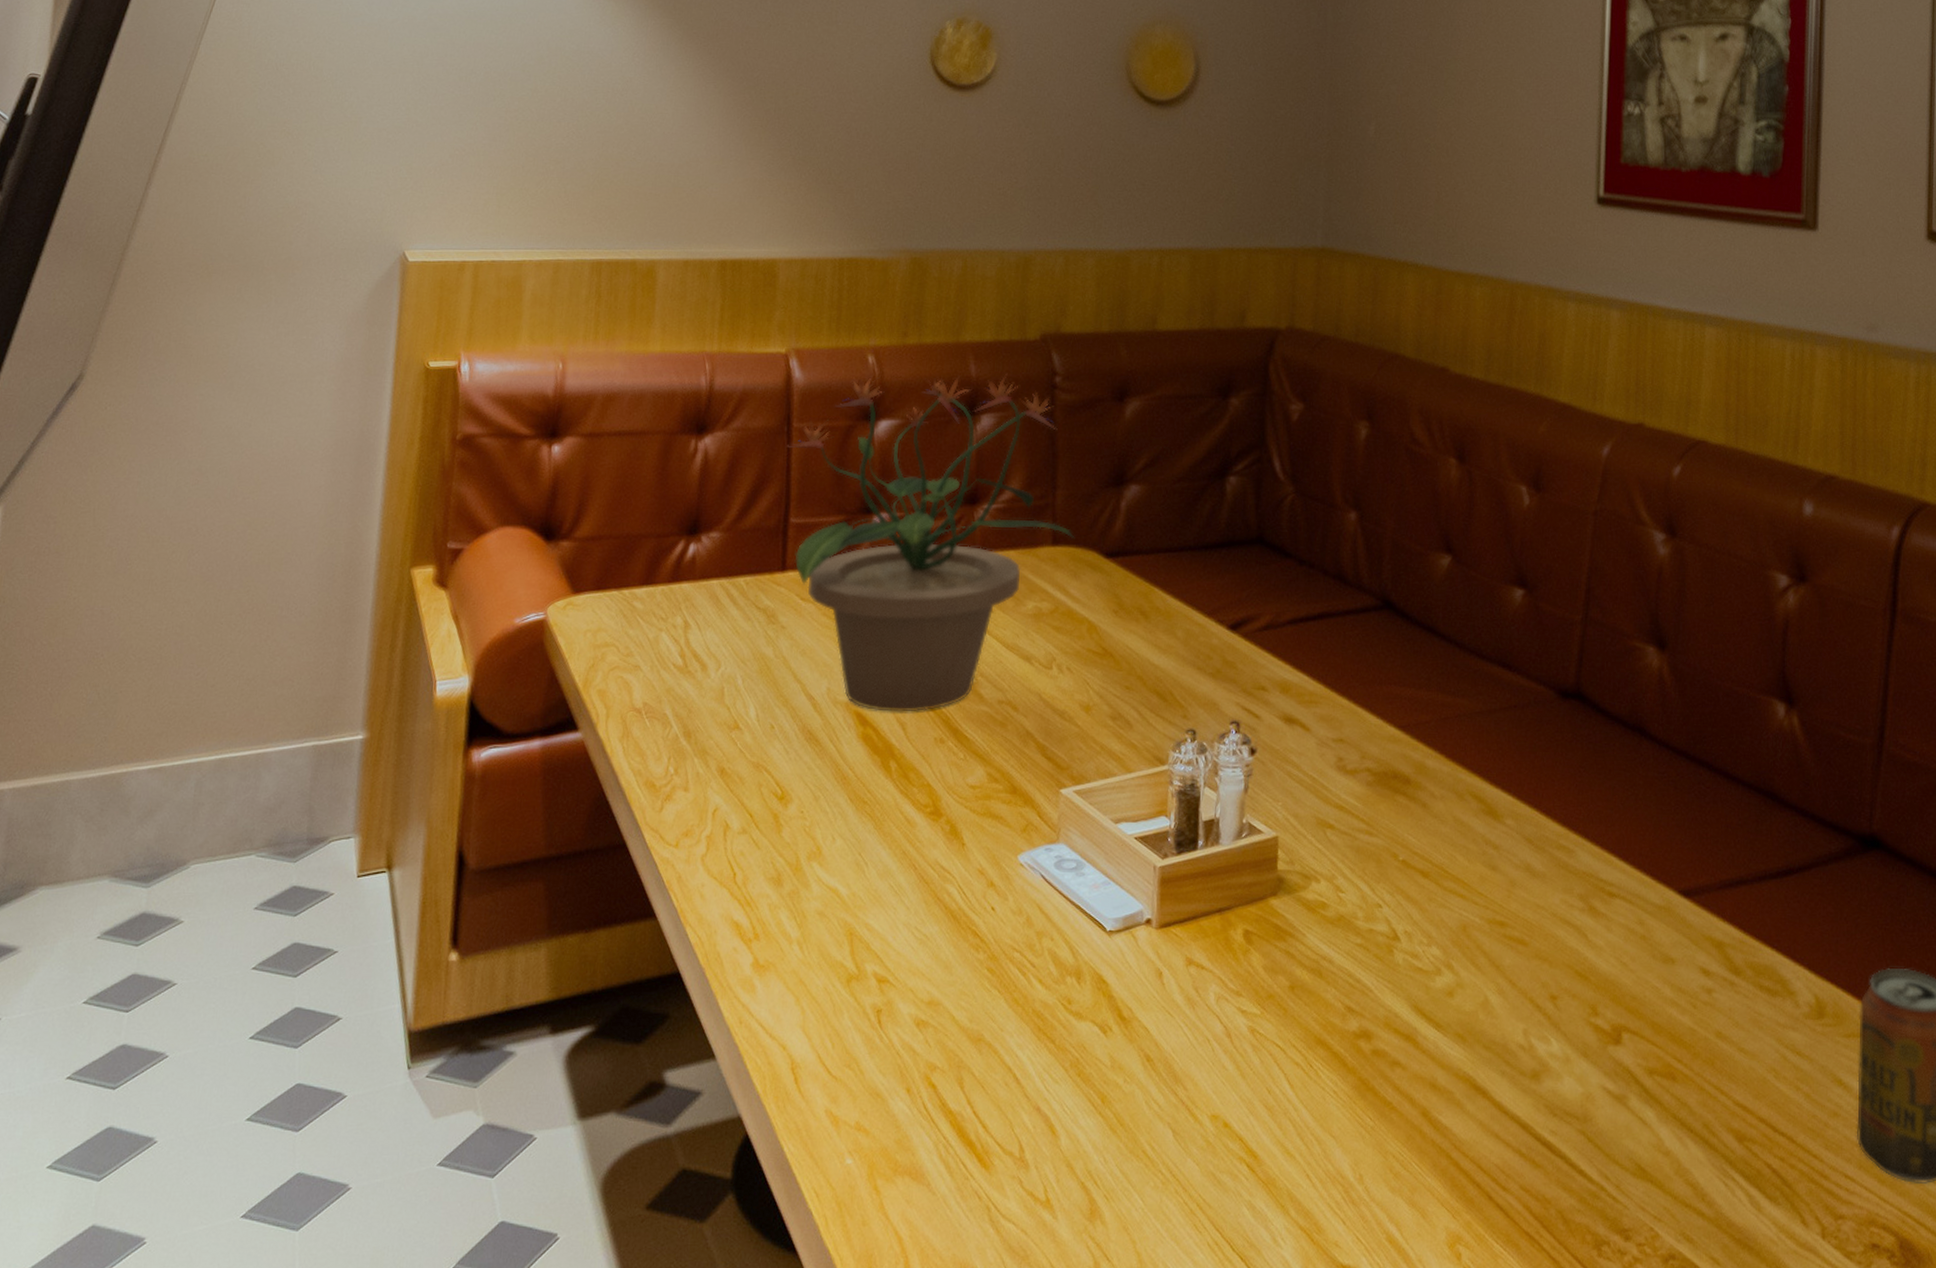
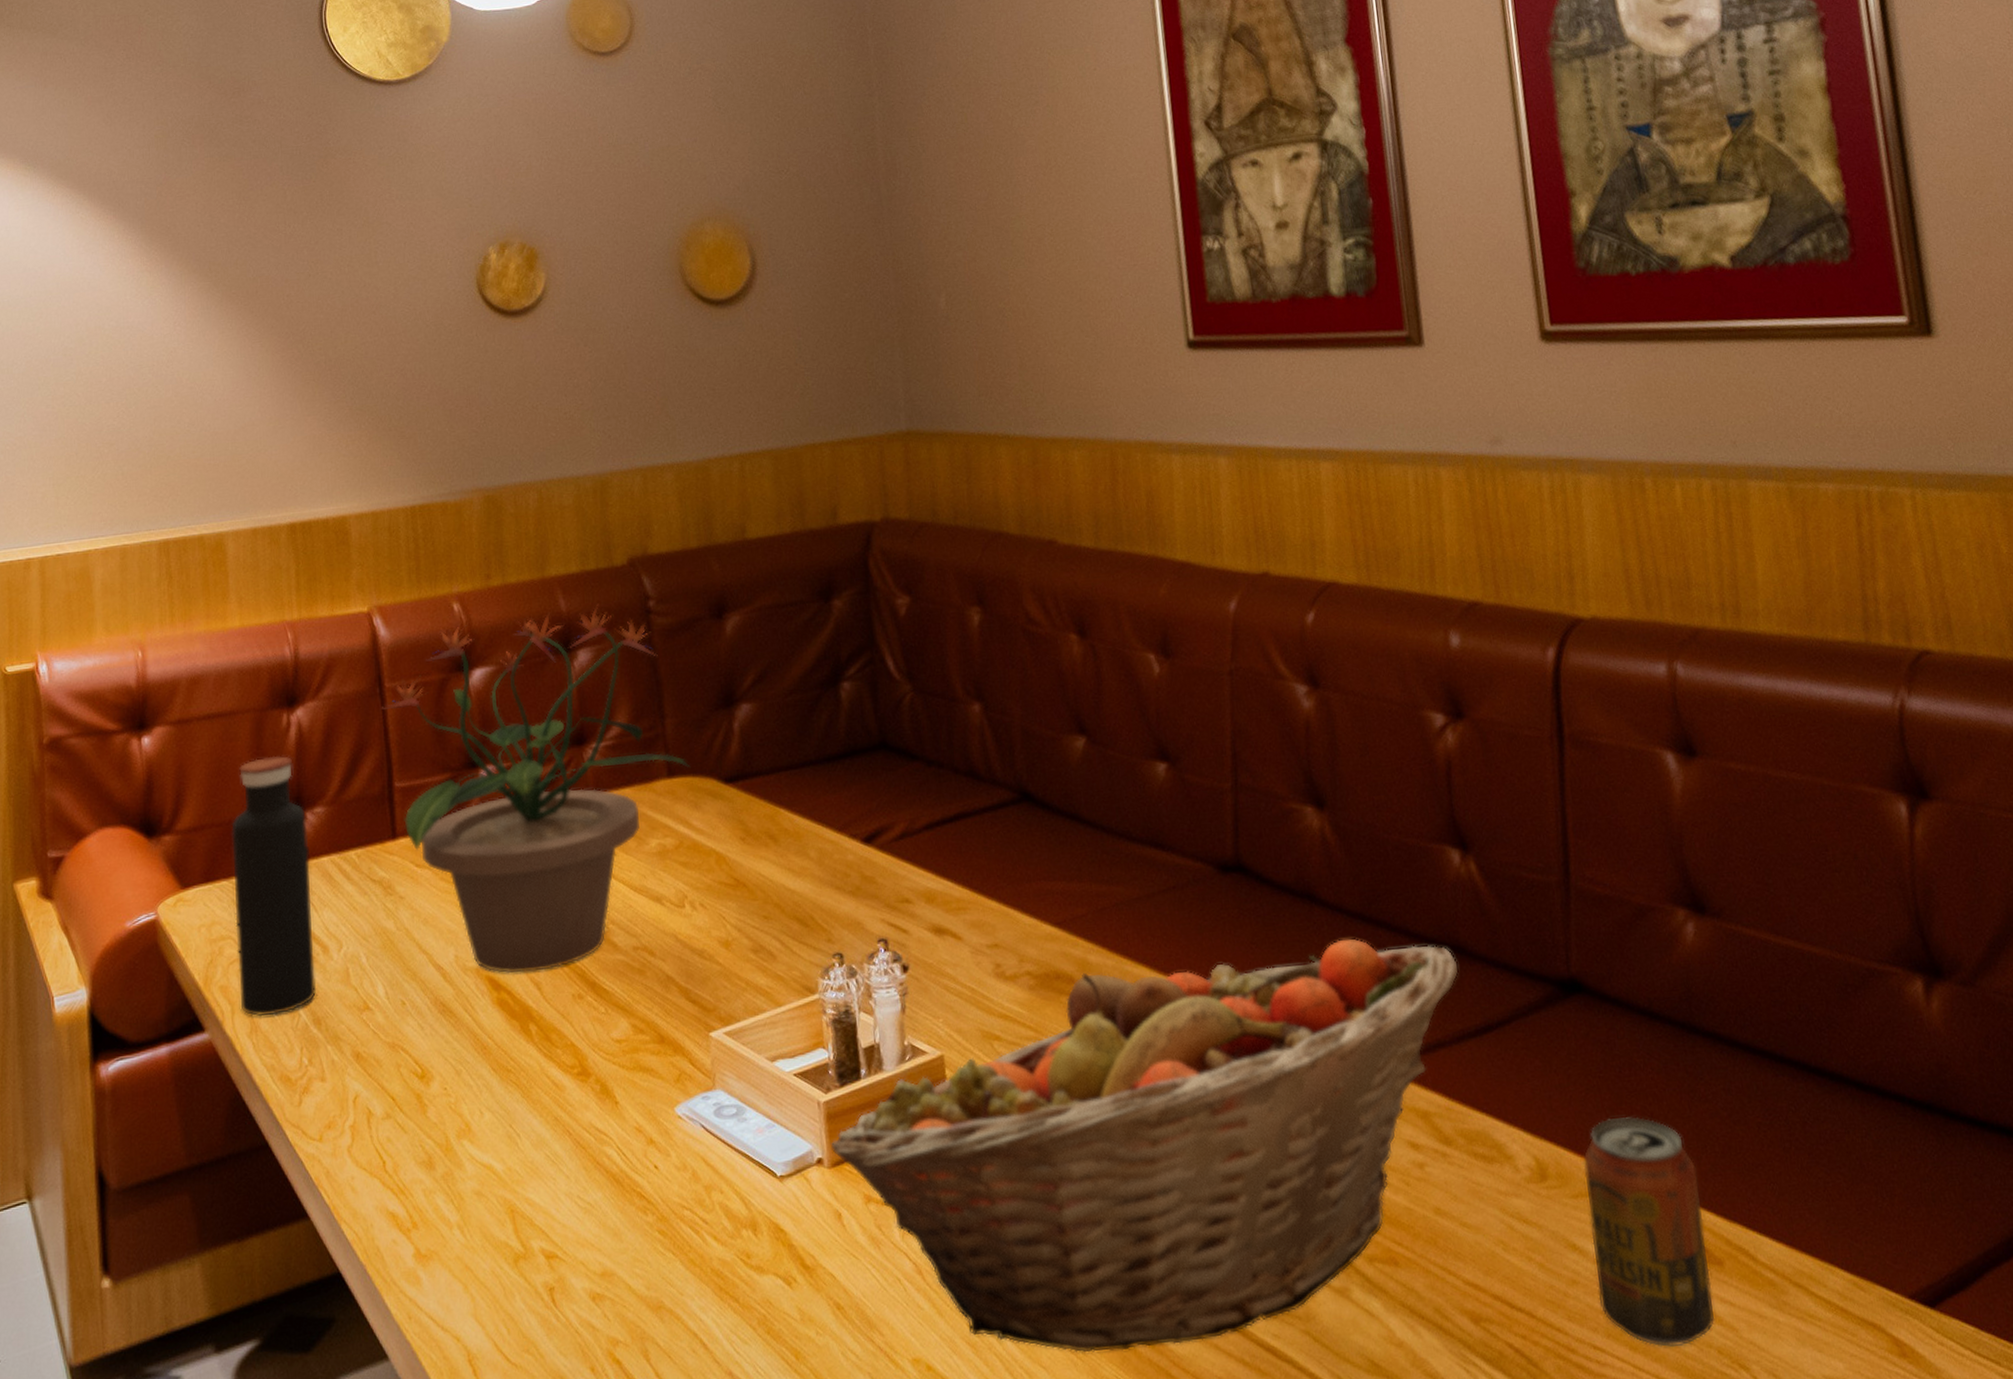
water bottle: none [616,479,702,724] -> present [231,755,316,1017]
fruit basket: none [1160,773,1769,1130] -> present [830,938,1459,1353]

